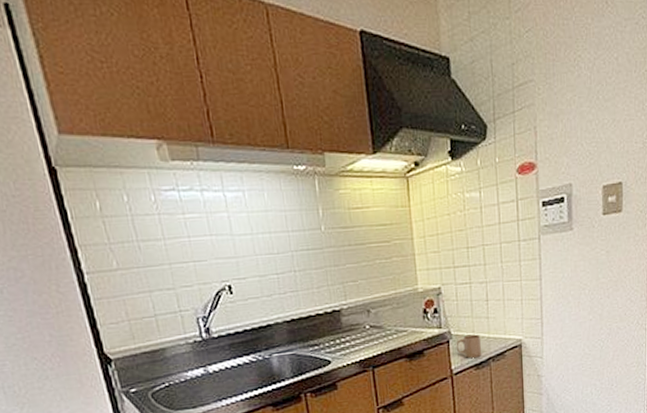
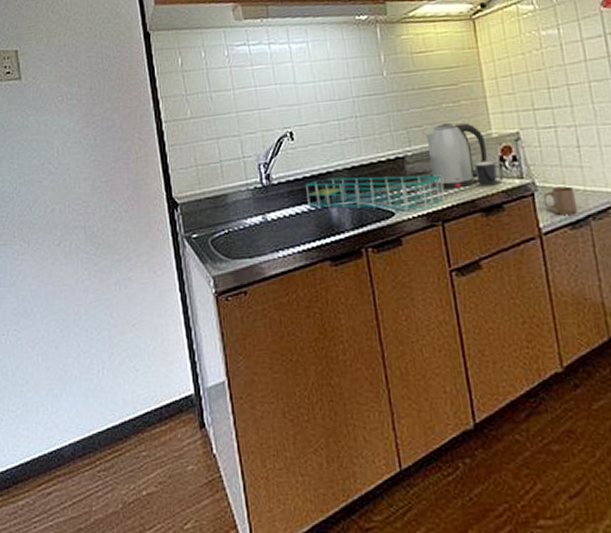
dish rack: none [247,326,375,359] -> present [306,175,445,211]
kettle: none [359,277,414,339] -> present [424,122,488,190]
mug: none [401,313,426,338] -> present [474,160,504,190]

